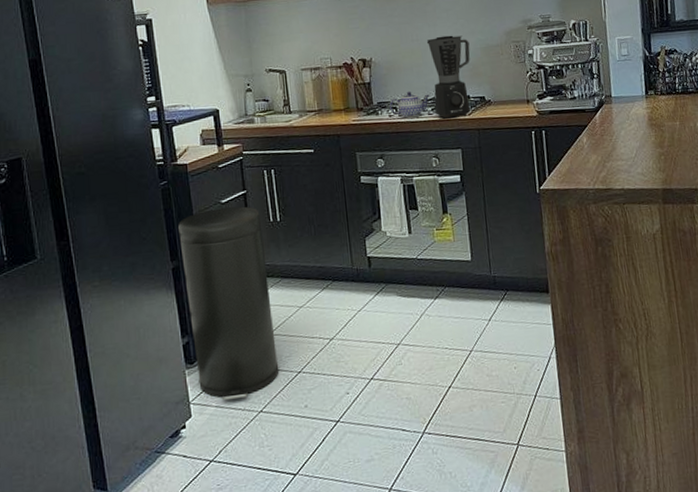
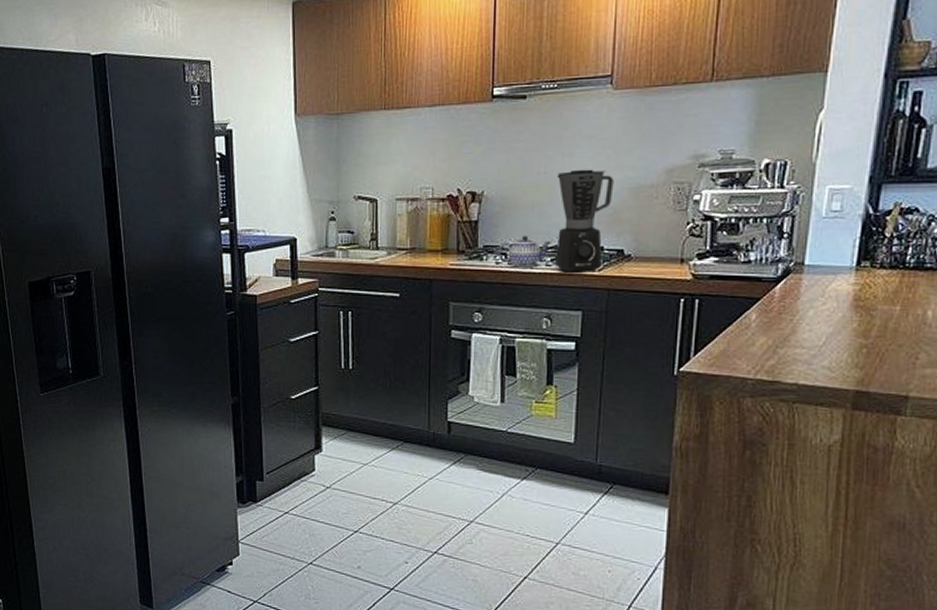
pedal bin: present [178,206,279,401] -> none [242,347,335,547]

